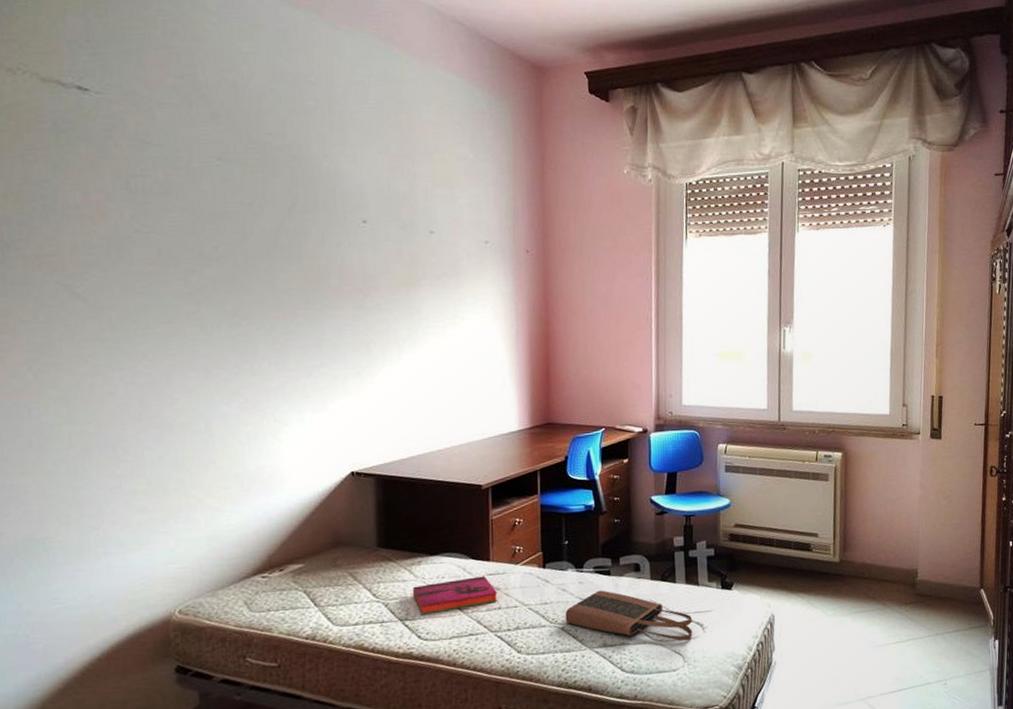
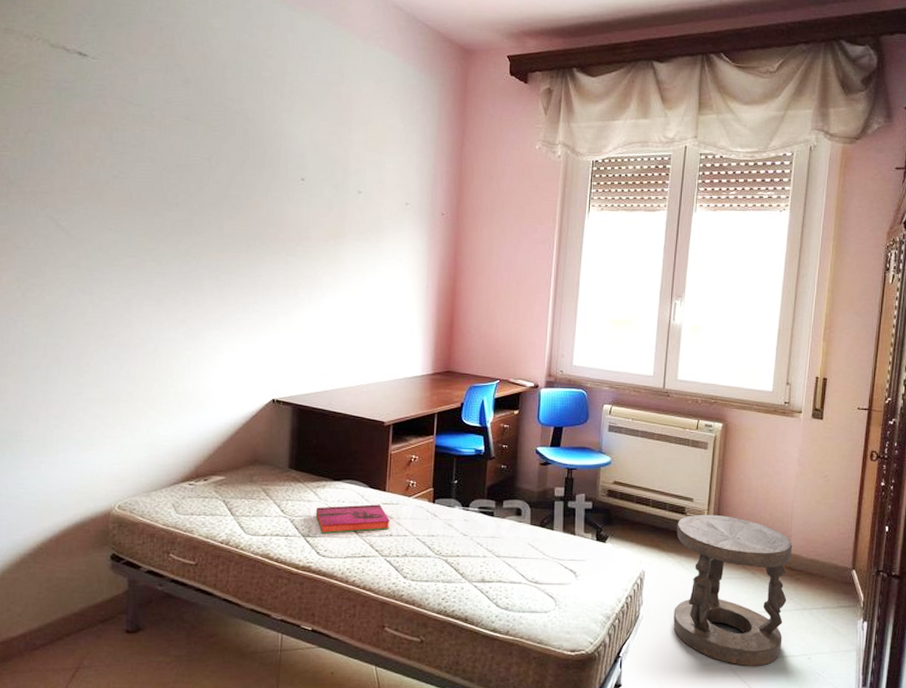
tote bag: present [565,590,693,641] -> none [449,529,566,586]
stool: none [803,548,921,700] -> present [673,514,793,666]

